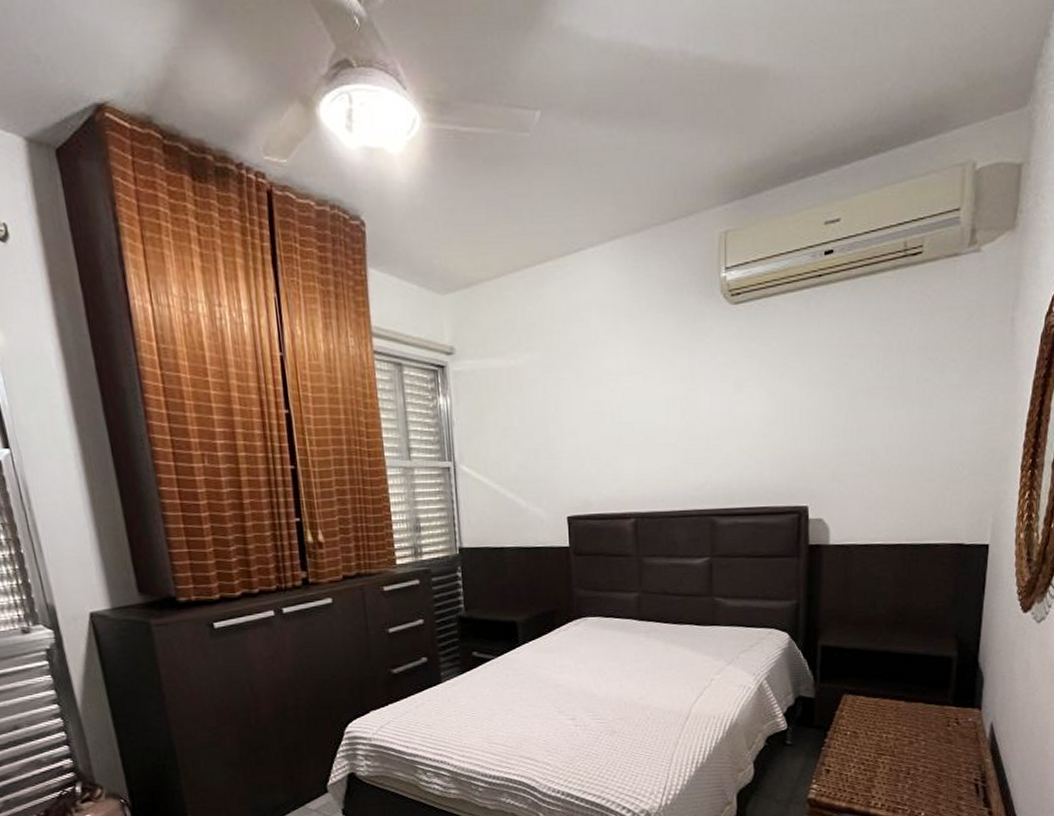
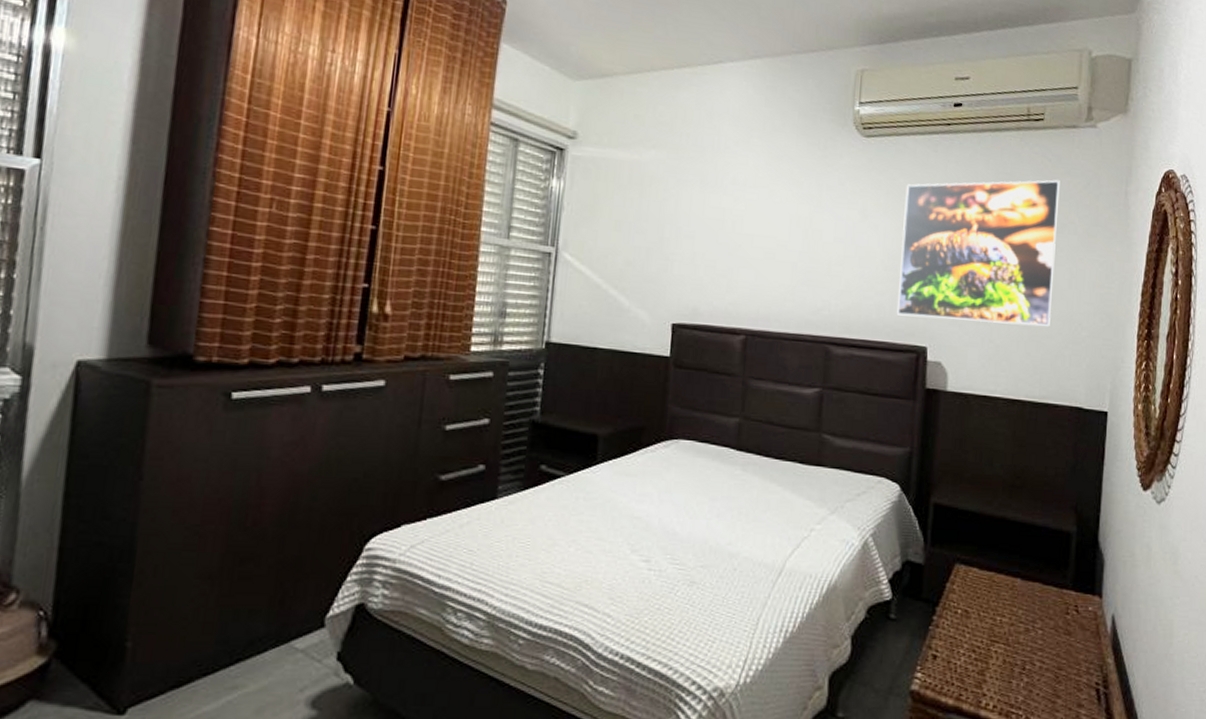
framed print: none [776,317,941,480] -> present [896,180,1060,327]

